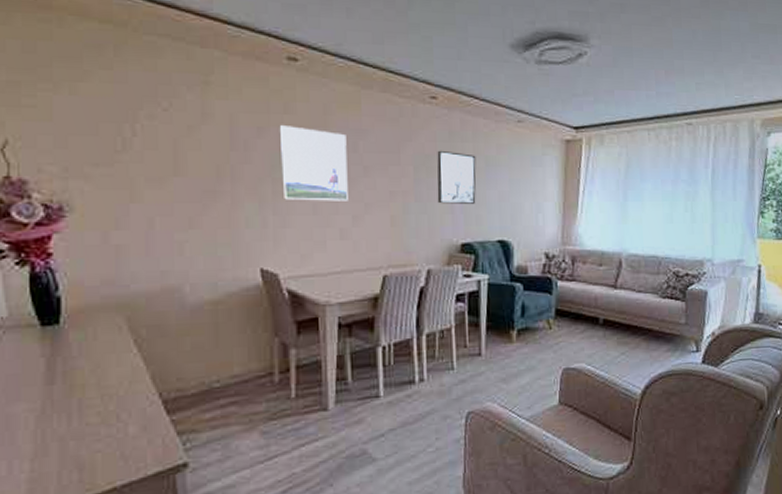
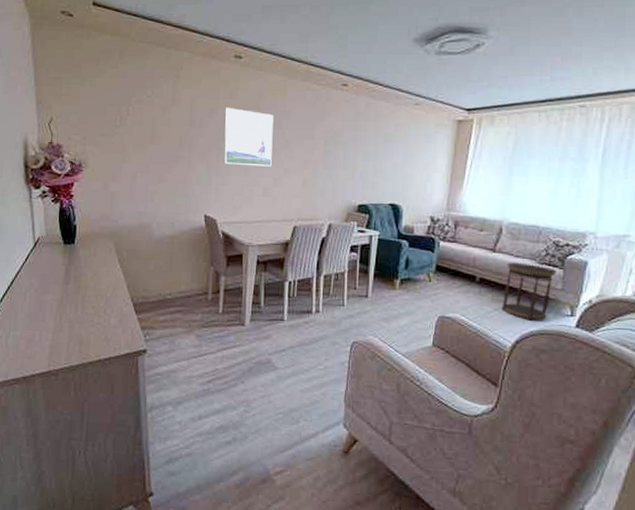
wall art: present [437,150,476,204] -> none [341,128,376,173]
side table: none [628,297,680,362] -> present [502,262,557,321]

